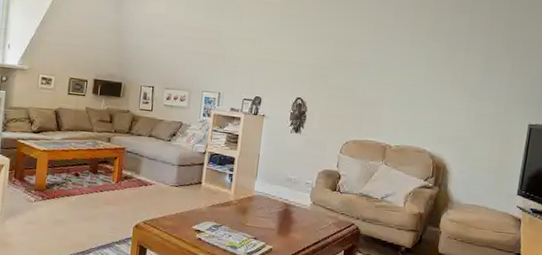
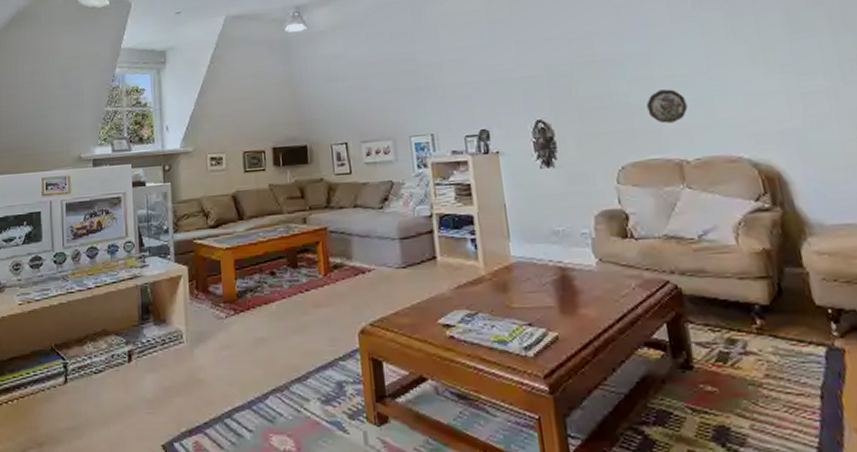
decorative plate: none [375,92,403,118] -> present [646,89,688,124]

